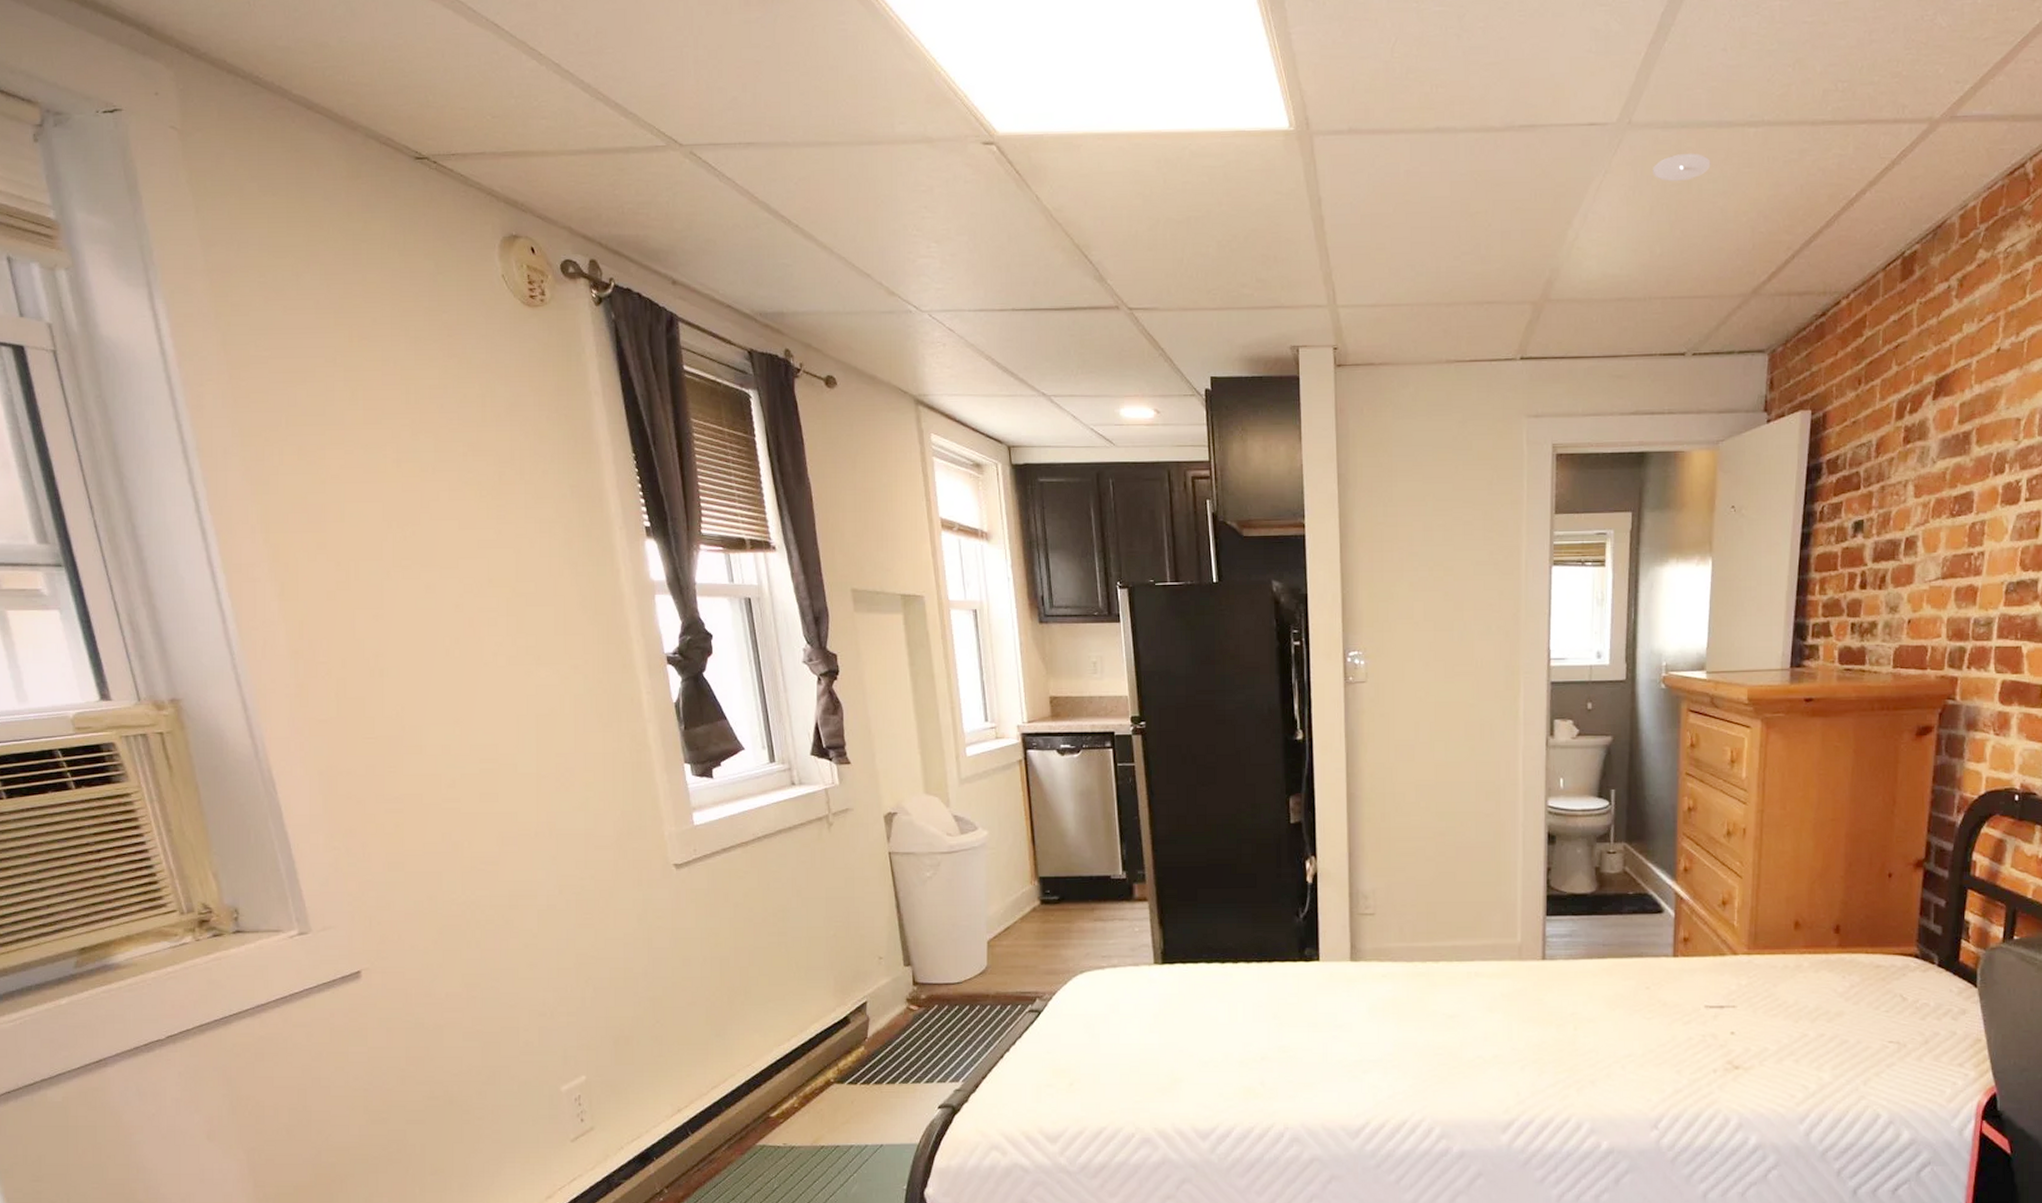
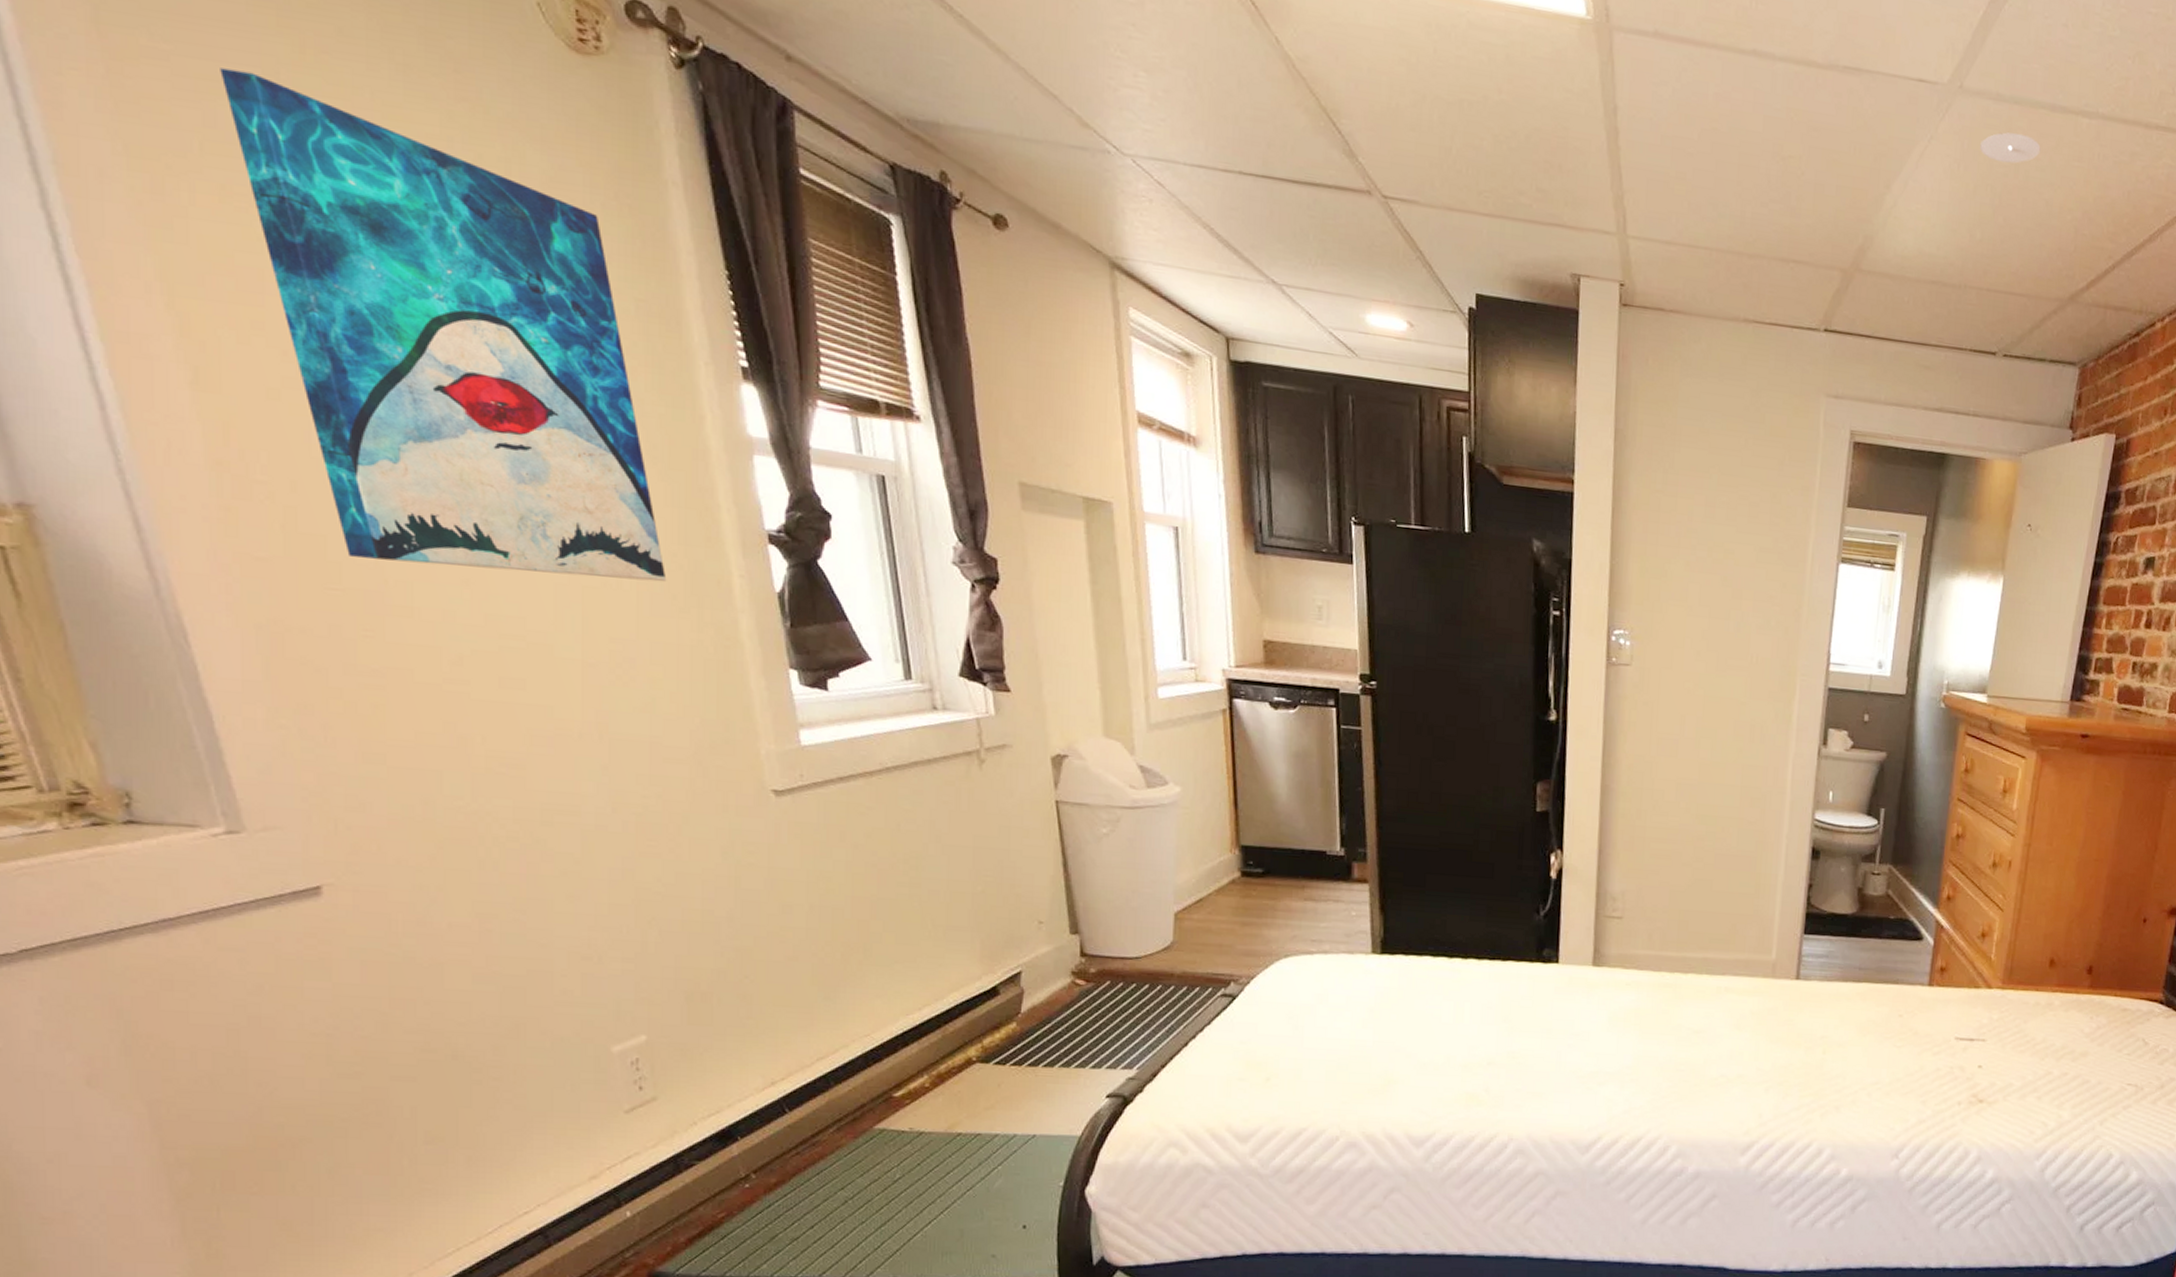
wall art: none [299,362,595,711] -> present [220,68,667,582]

